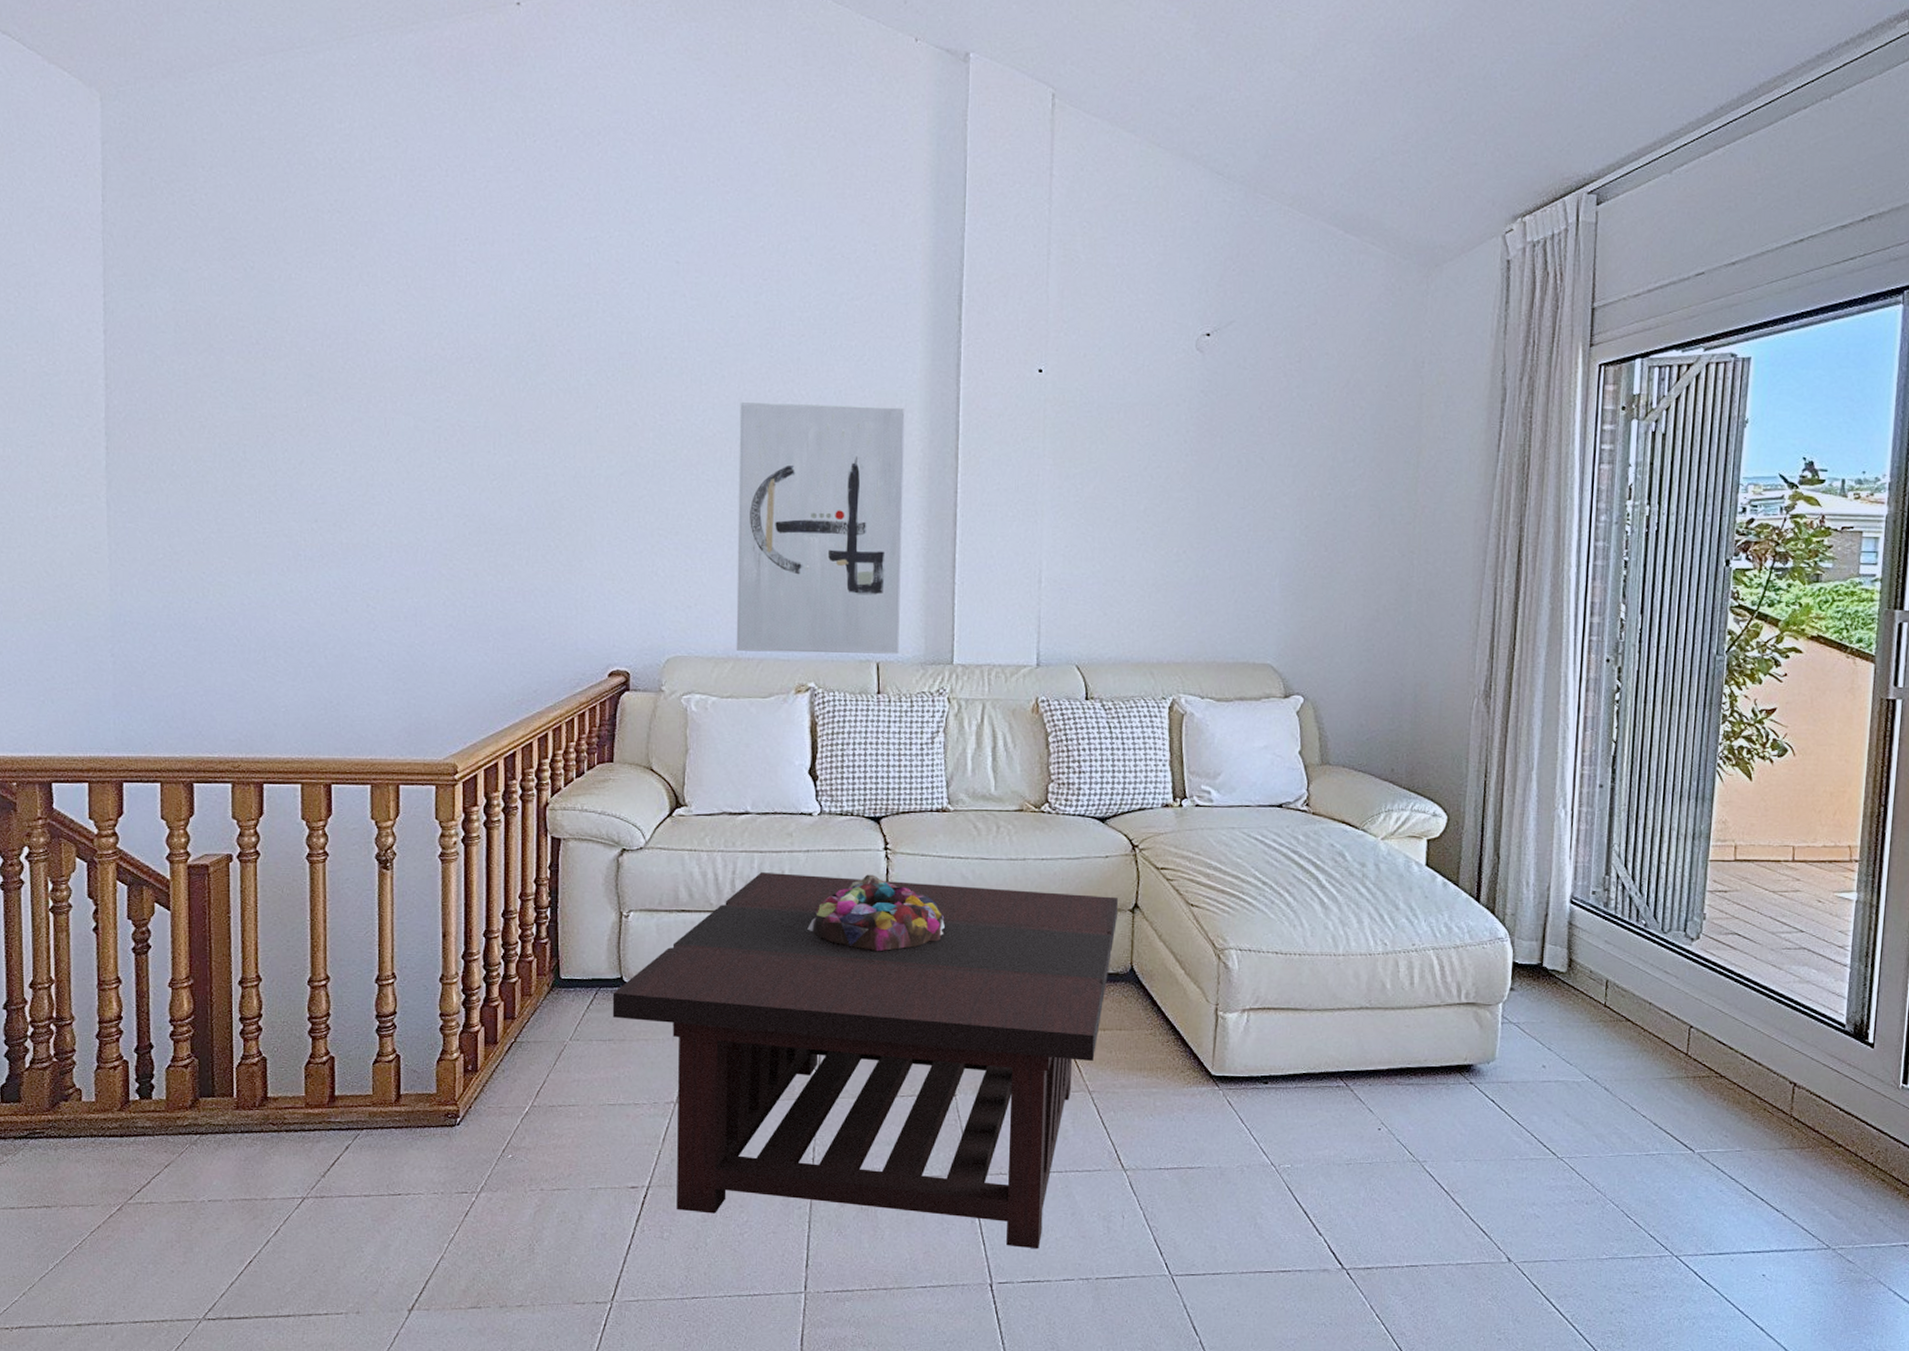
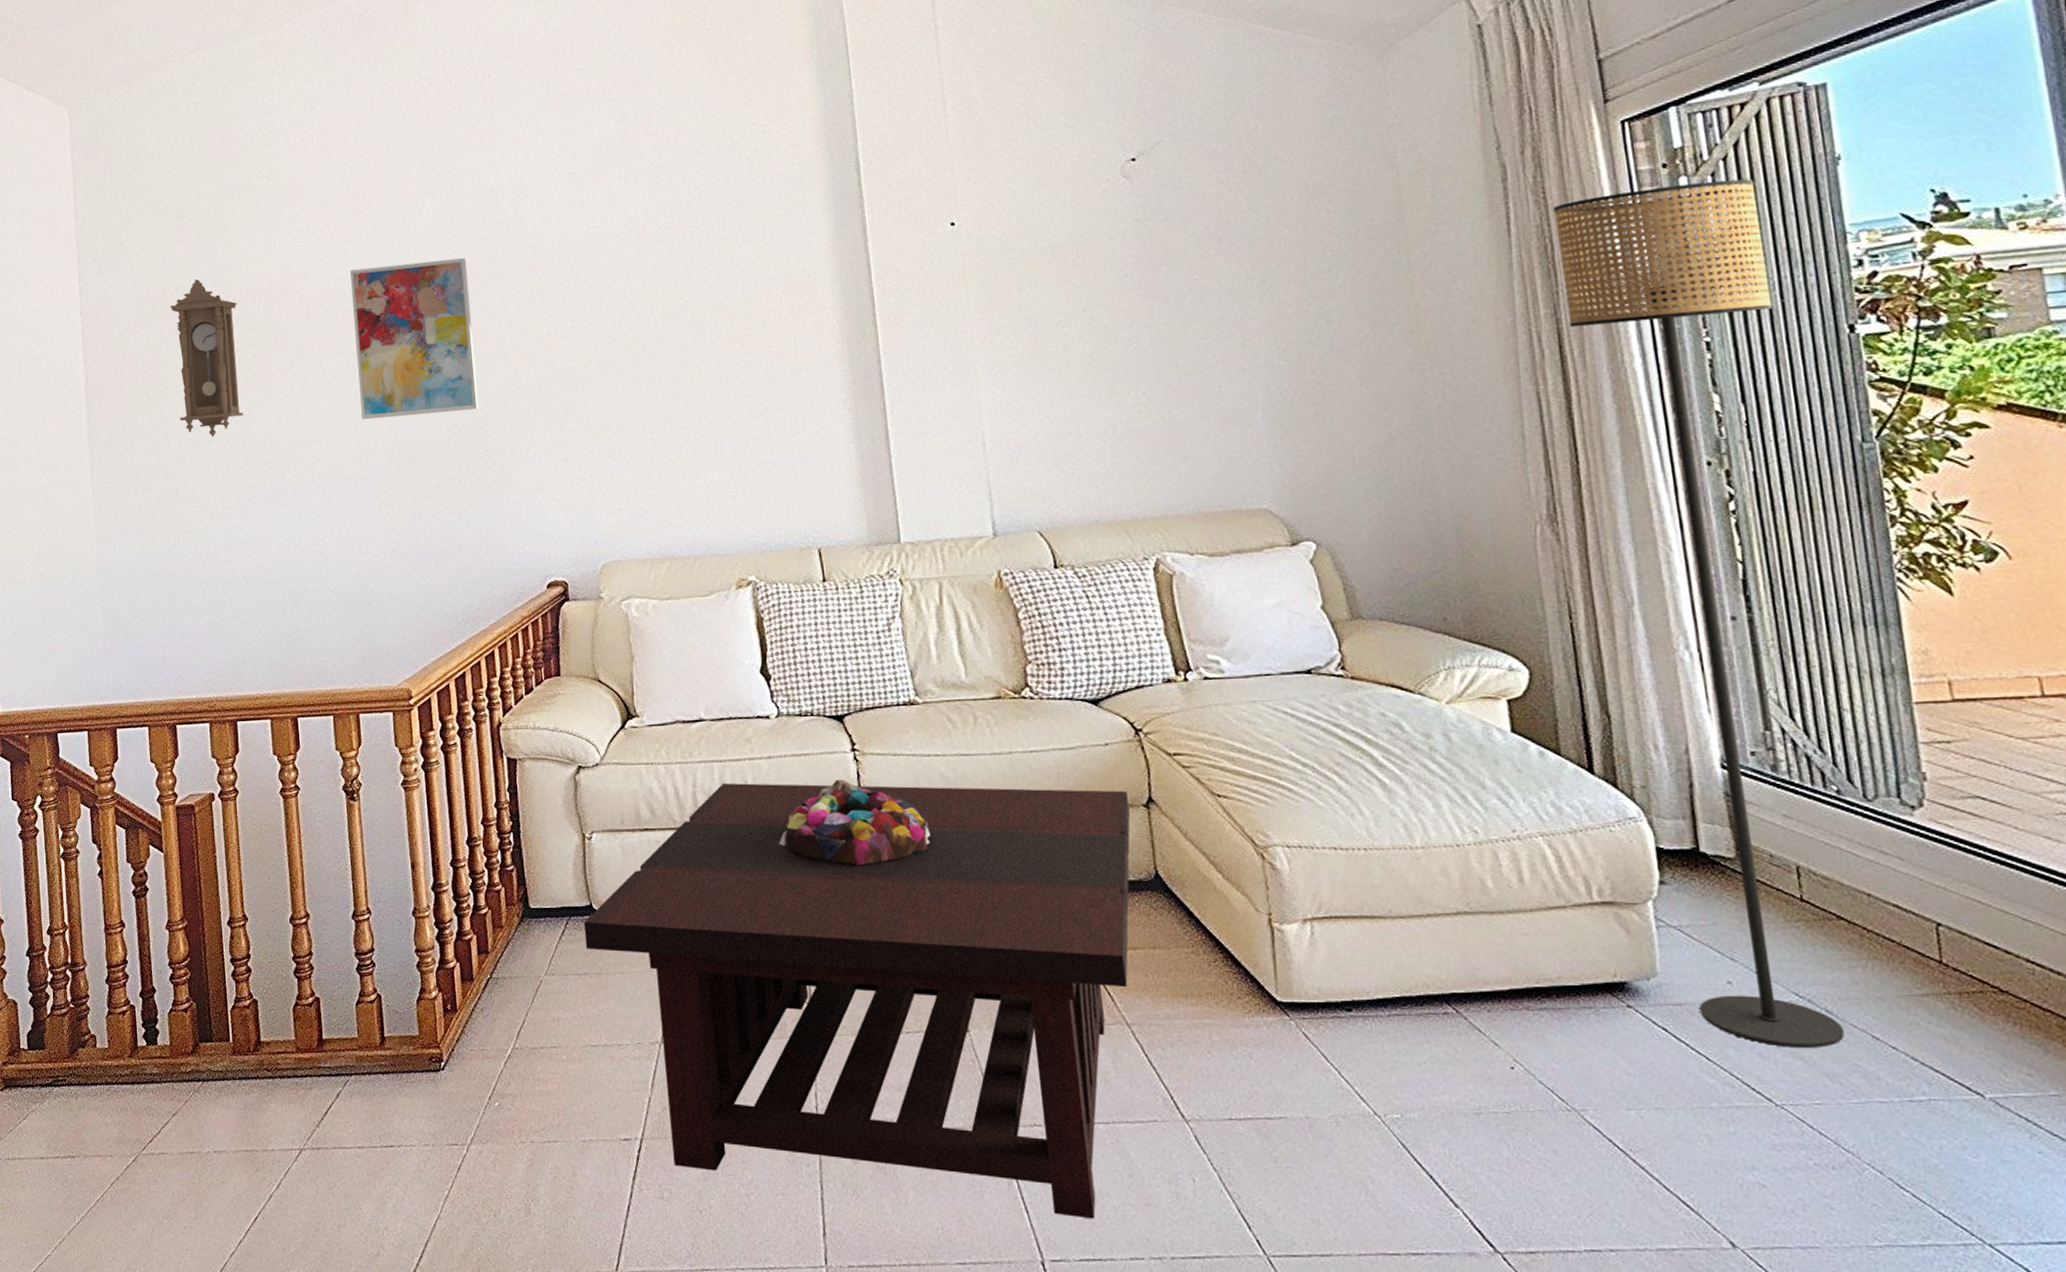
pendulum clock: none [213,313,294,487] -> present [169,279,243,438]
wall art: none [426,328,556,492] -> present [350,258,479,420]
wall art: present [736,401,905,654] -> none [647,281,840,550]
floor lamp: none [1519,426,1685,1116] -> present [1552,179,1845,1048]

